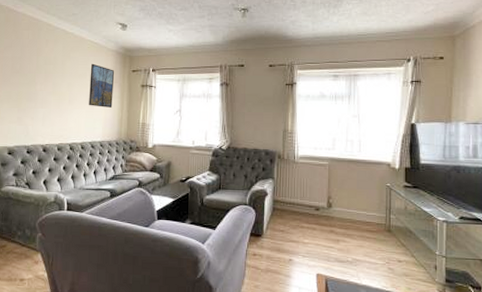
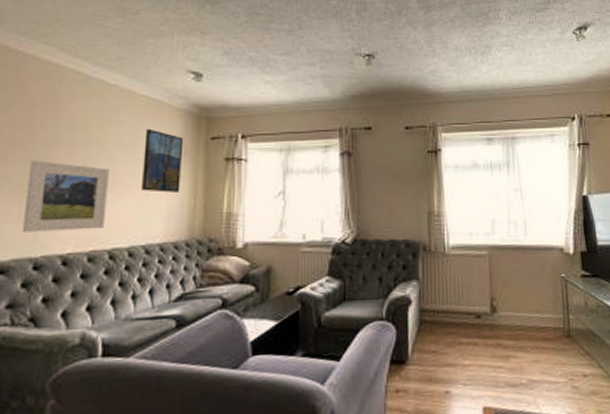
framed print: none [20,83,69,130] -> present [21,160,109,232]

